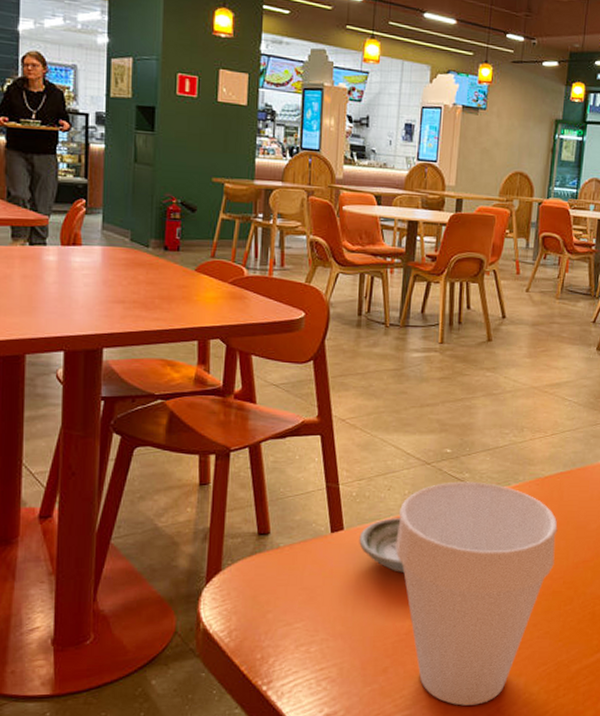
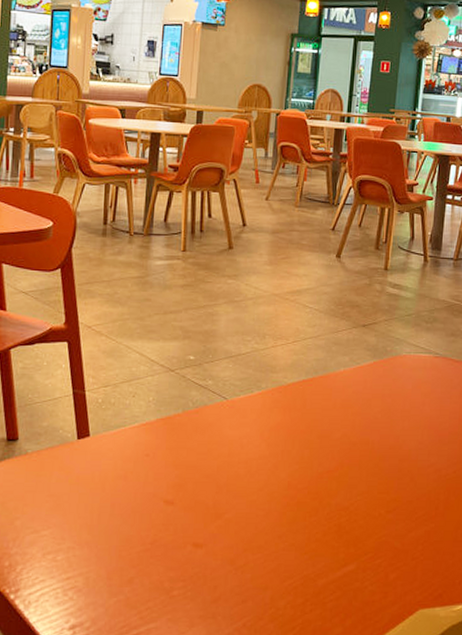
saucer: present [359,518,405,573] -> none [105,425,150,480]
cup: present [395,481,558,706] -> none [140,388,301,620]

